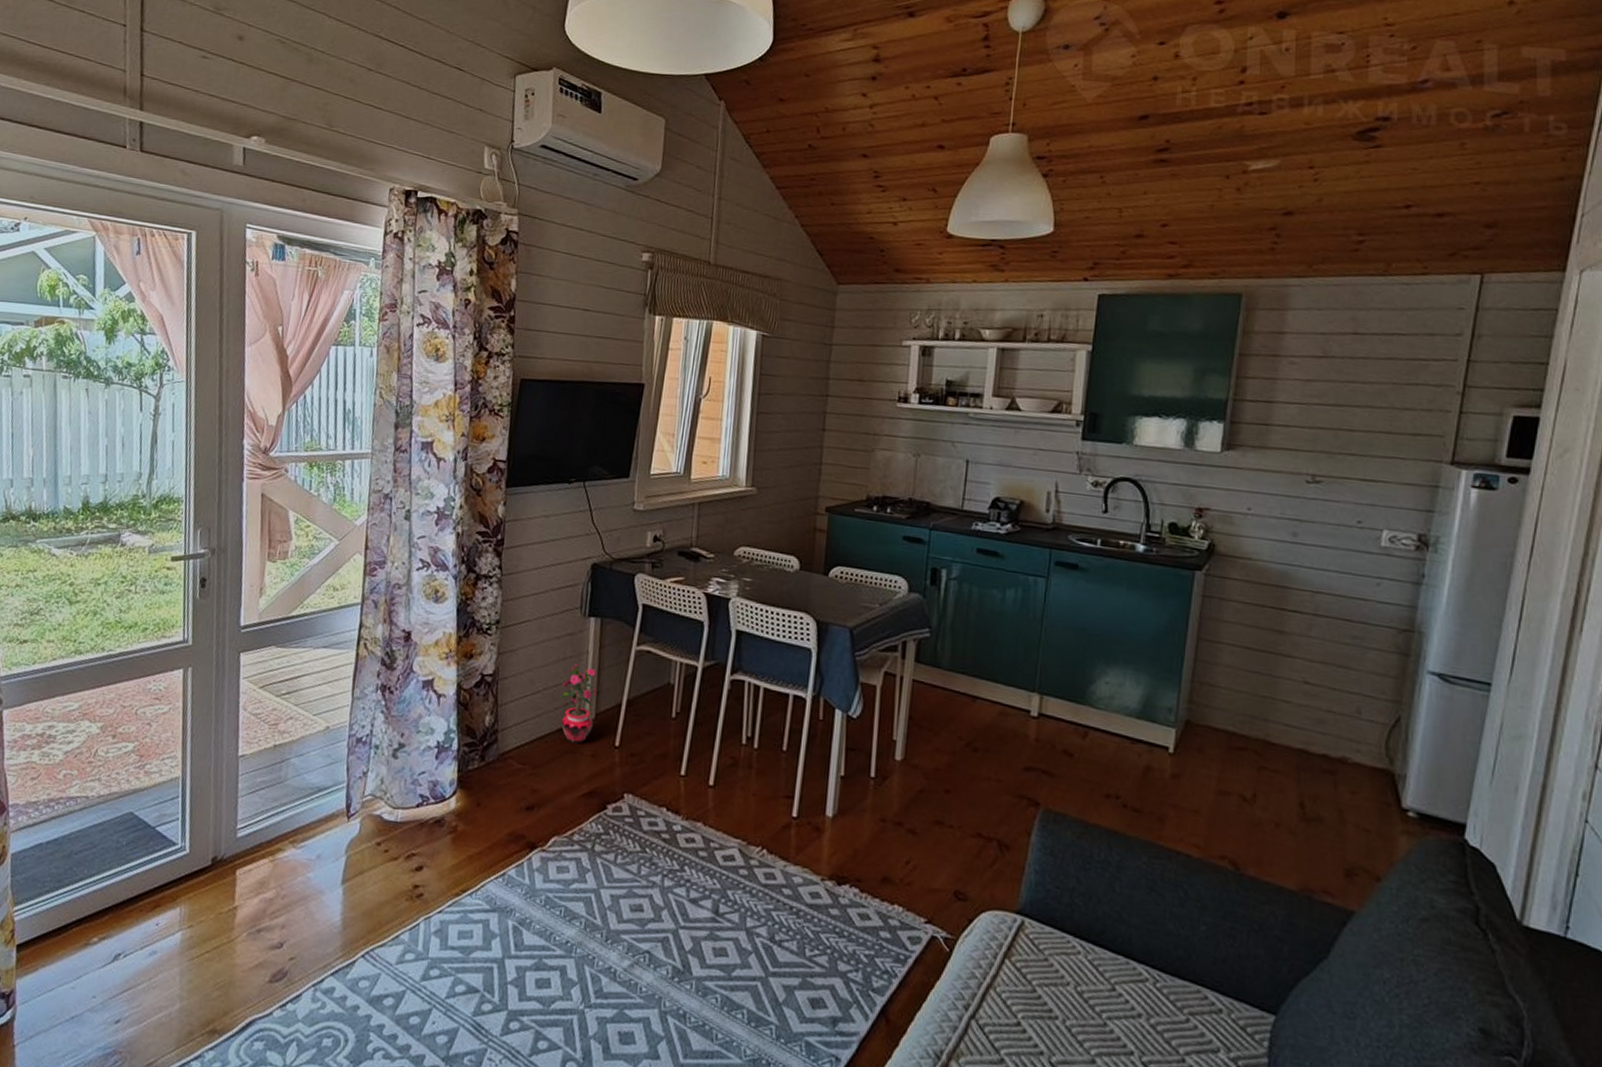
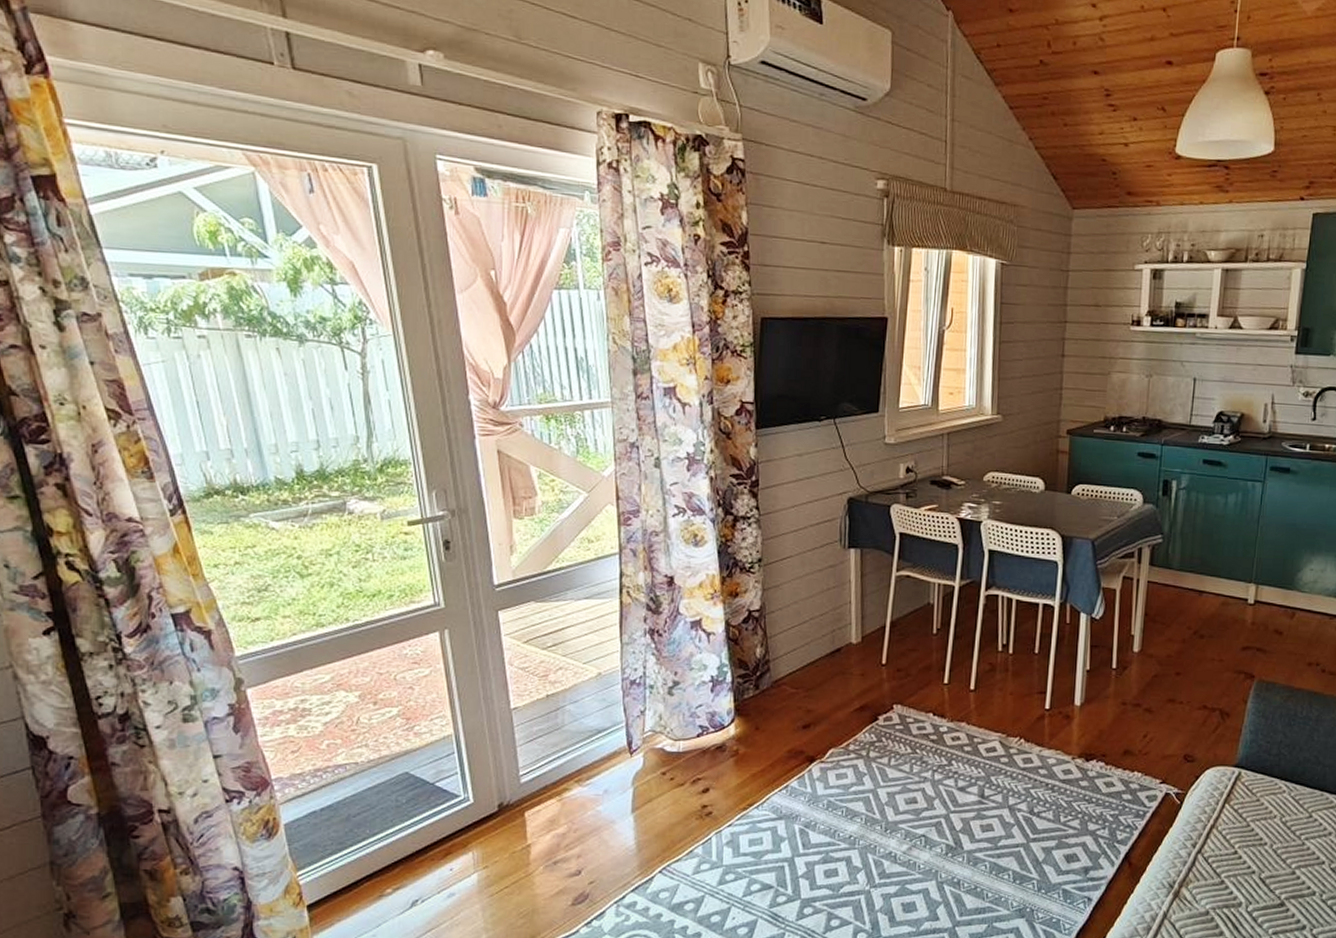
potted plant: present [560,663,599,744] -> none [826,592,863,665]

